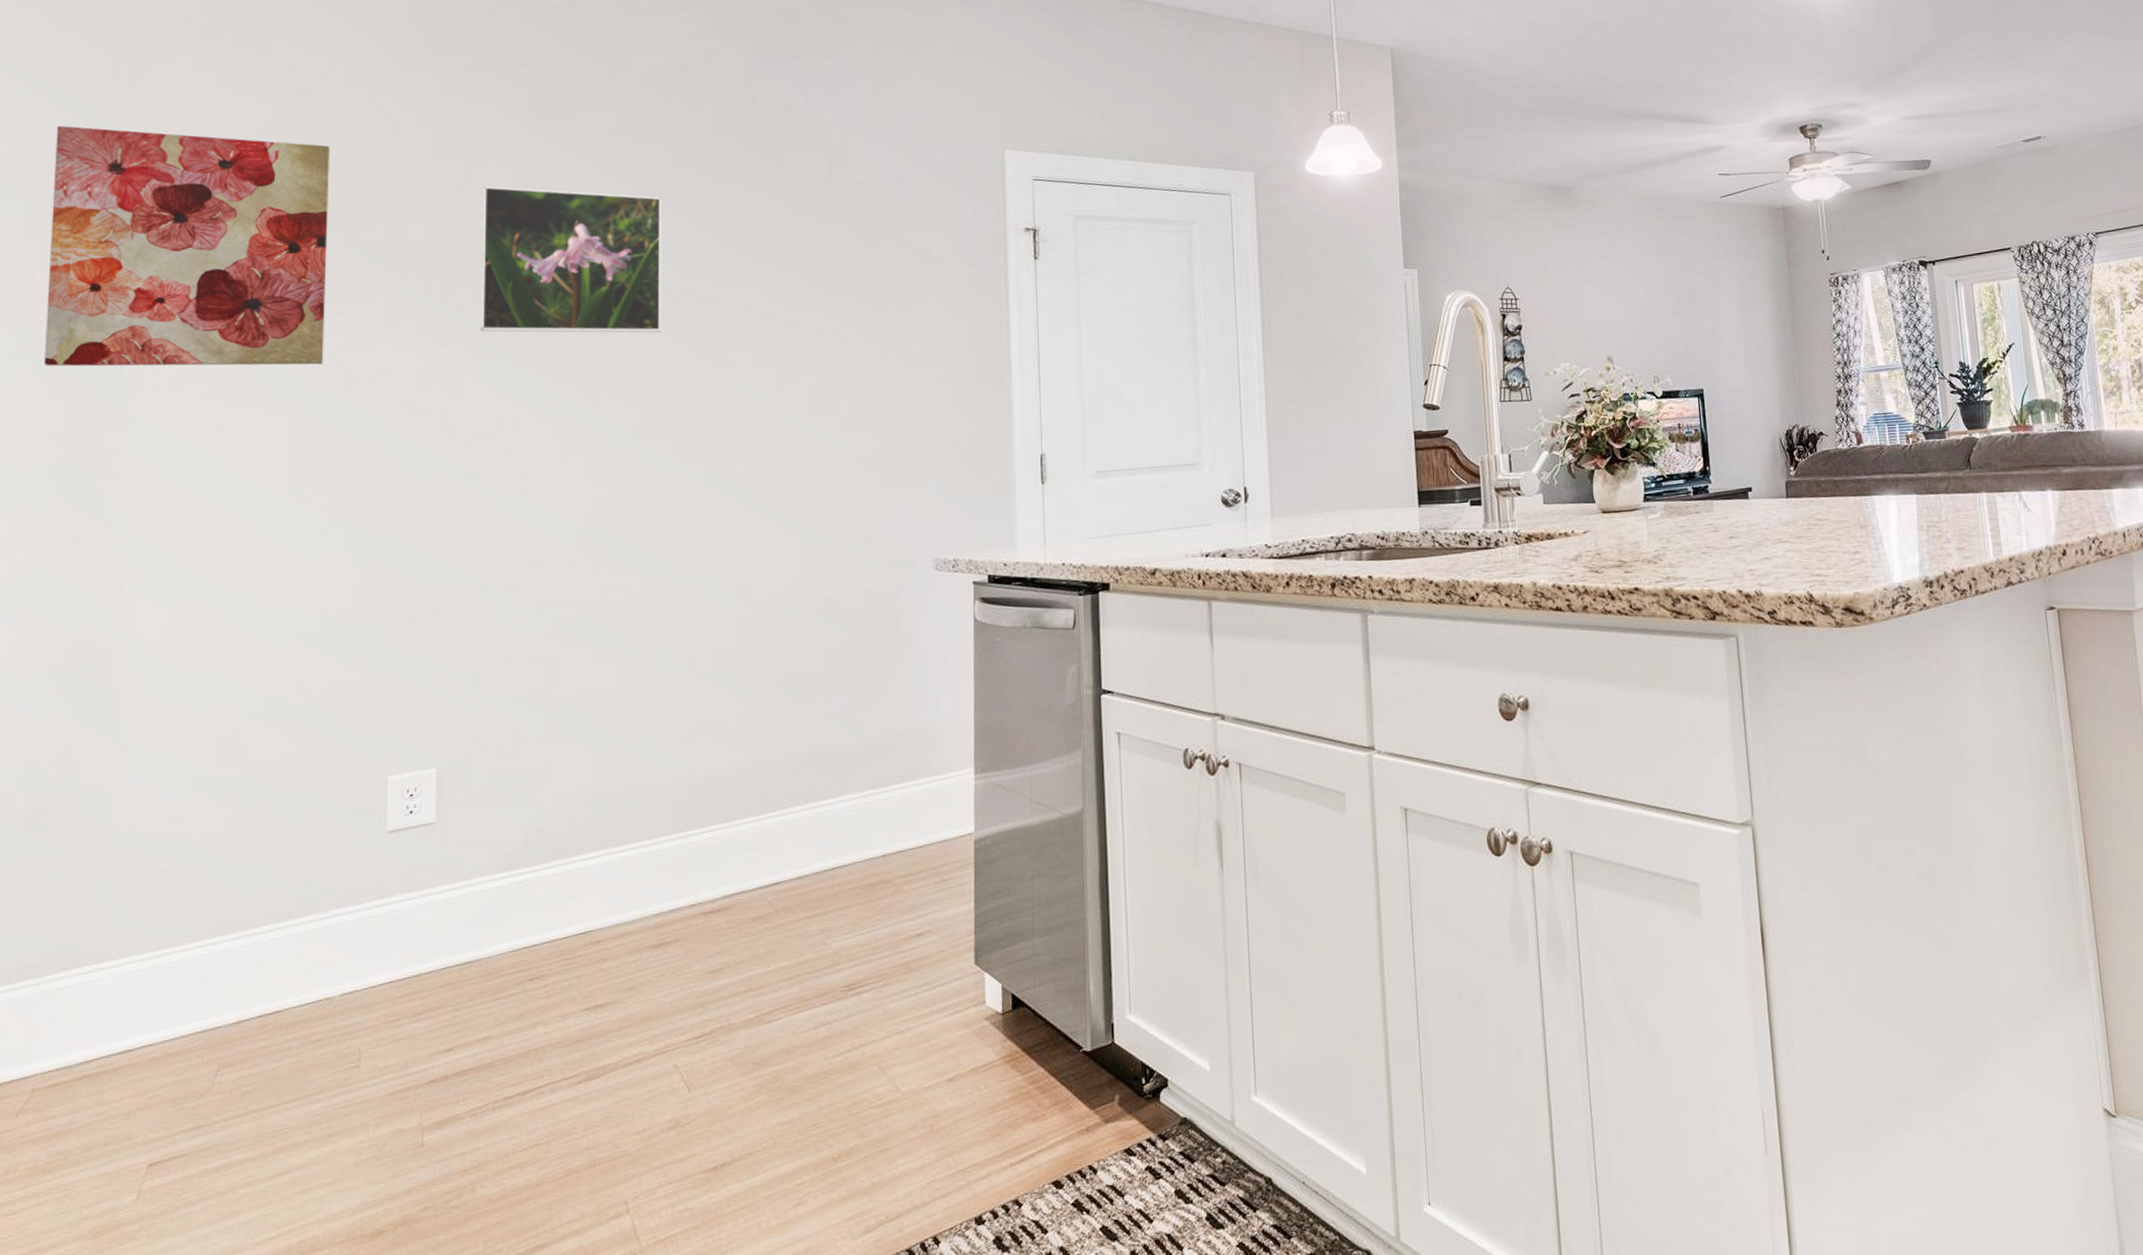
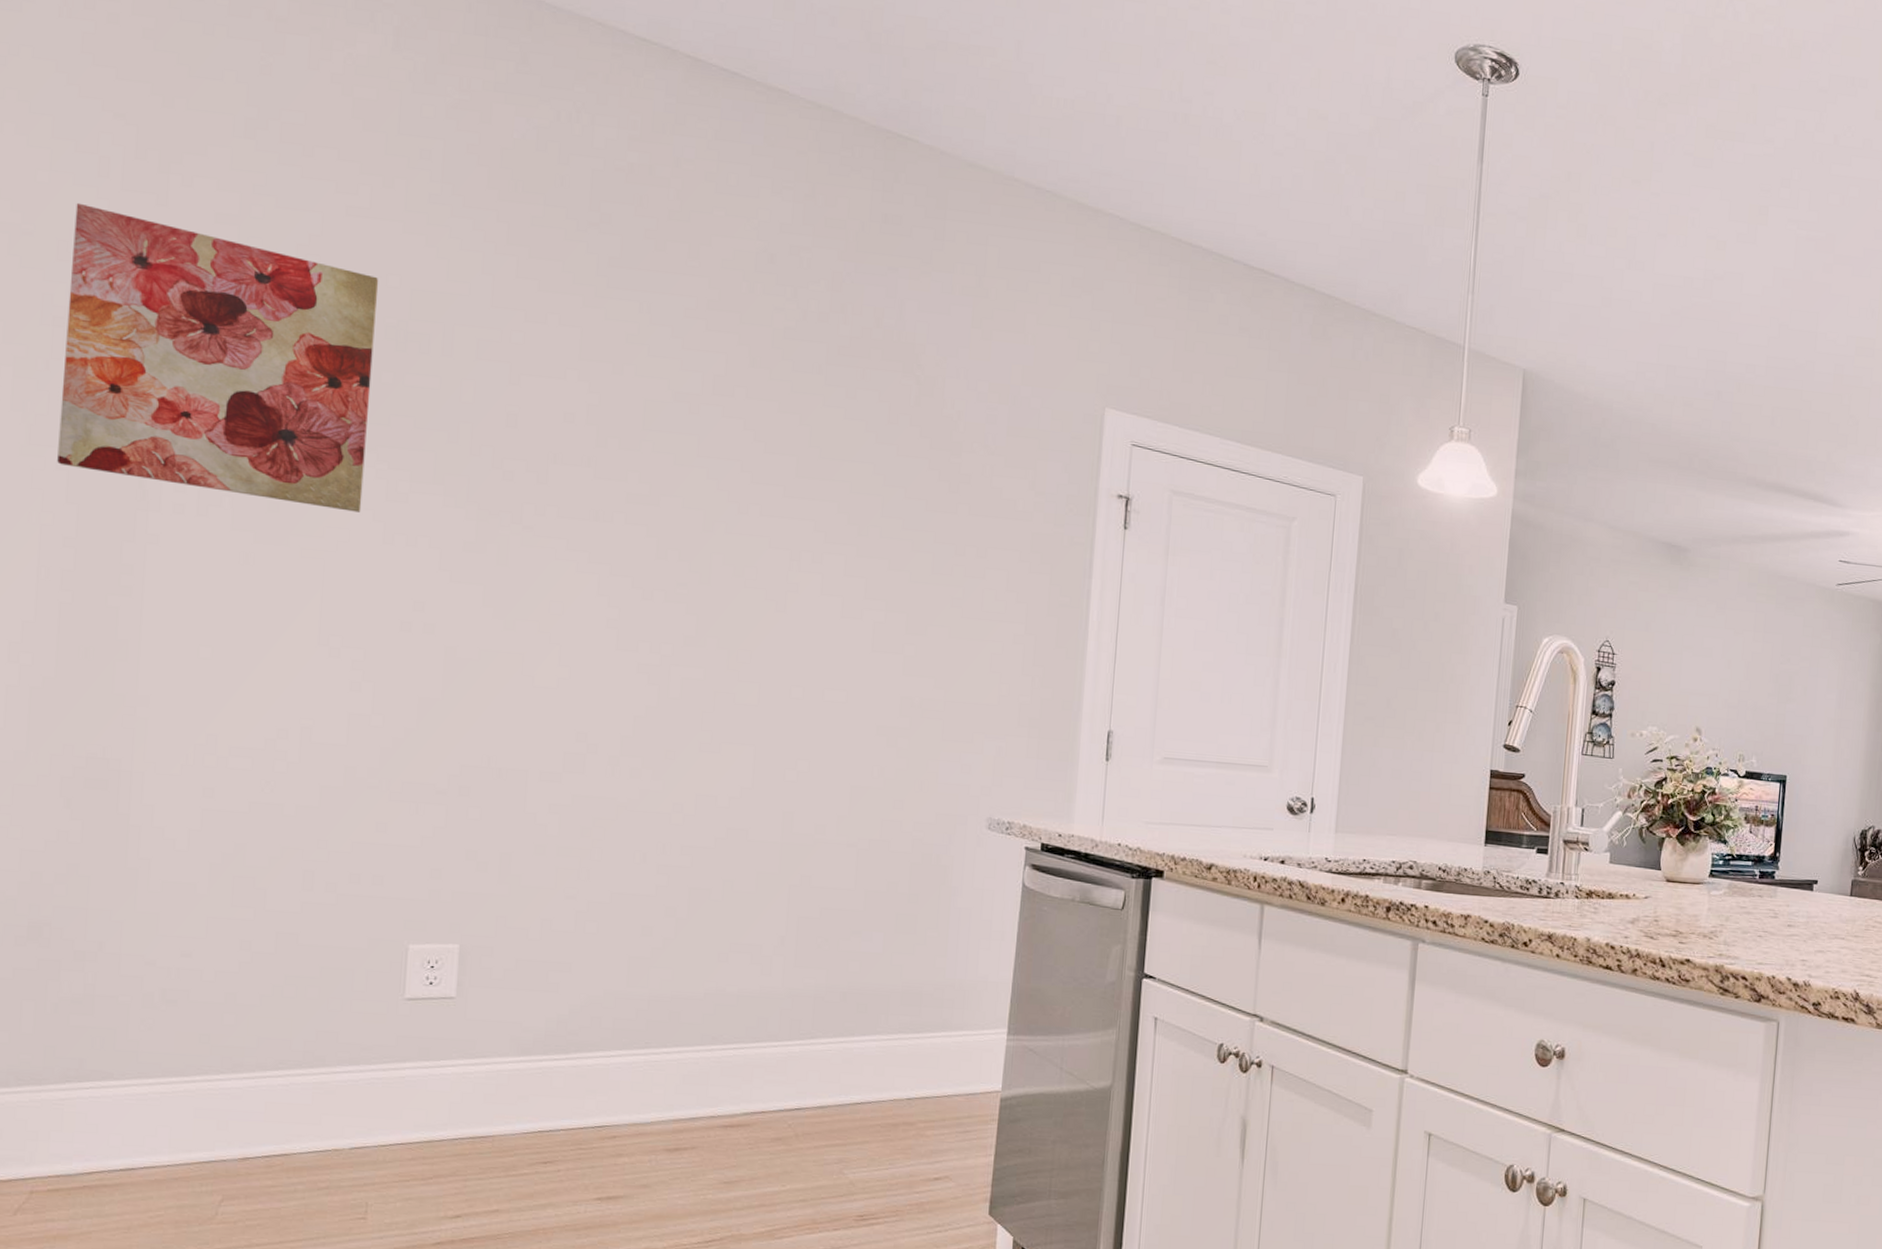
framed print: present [481,186,662,333] -> none [532,351,736,539]

